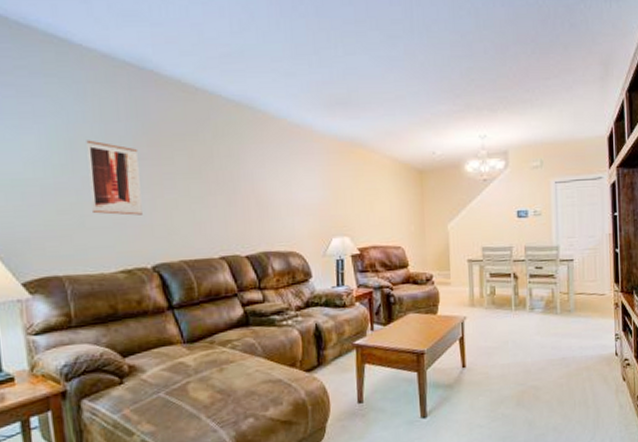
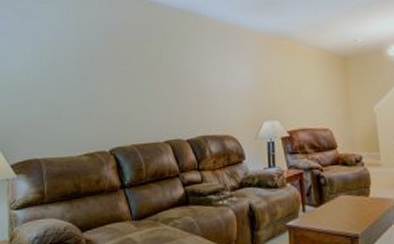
wall art: present [86,140,143,216] -> none [66,47,104,107]

